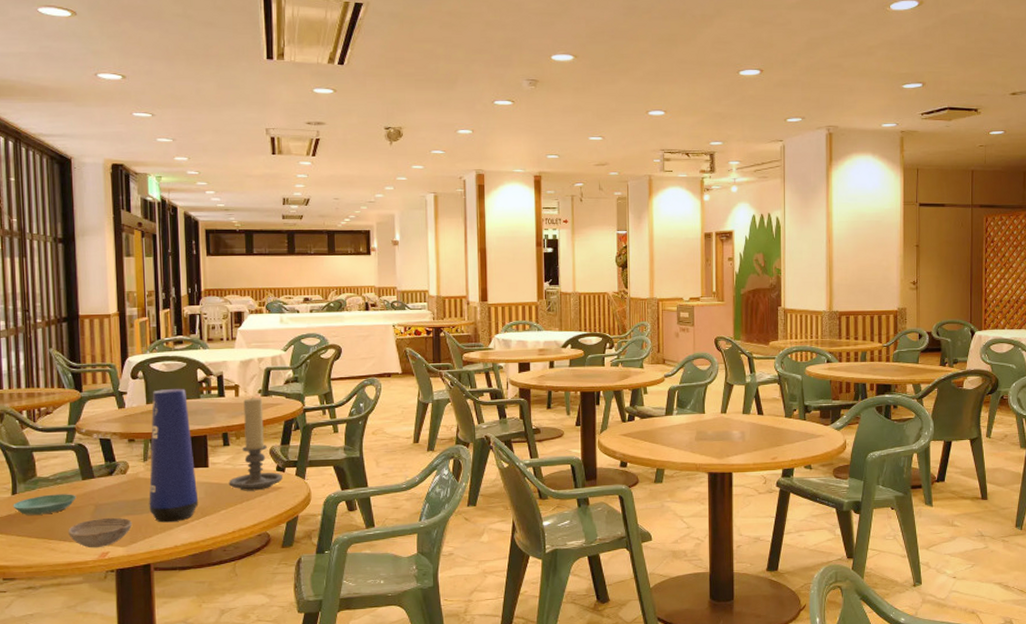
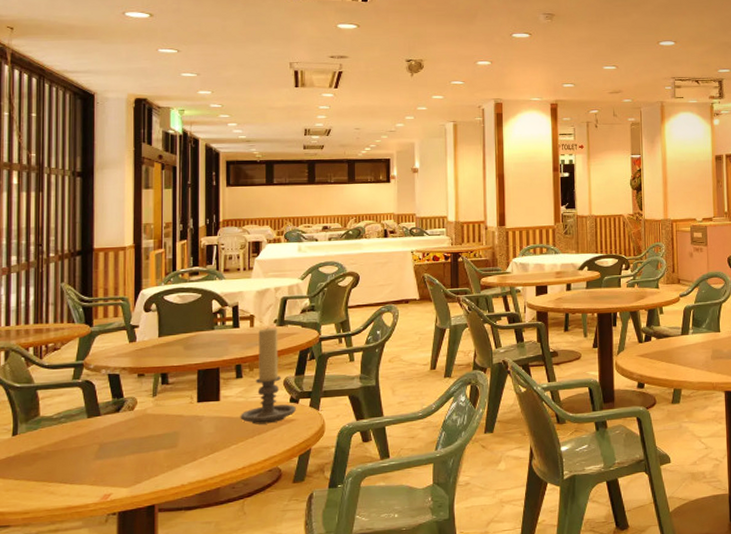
saucer: present [13,494,76,515] -> none [12,433,80,457]
bowl: present [68,517,133,548] -> none [69,456,138,490]
vase: present [149,388,199,523] -> none [156,320,208,461]

